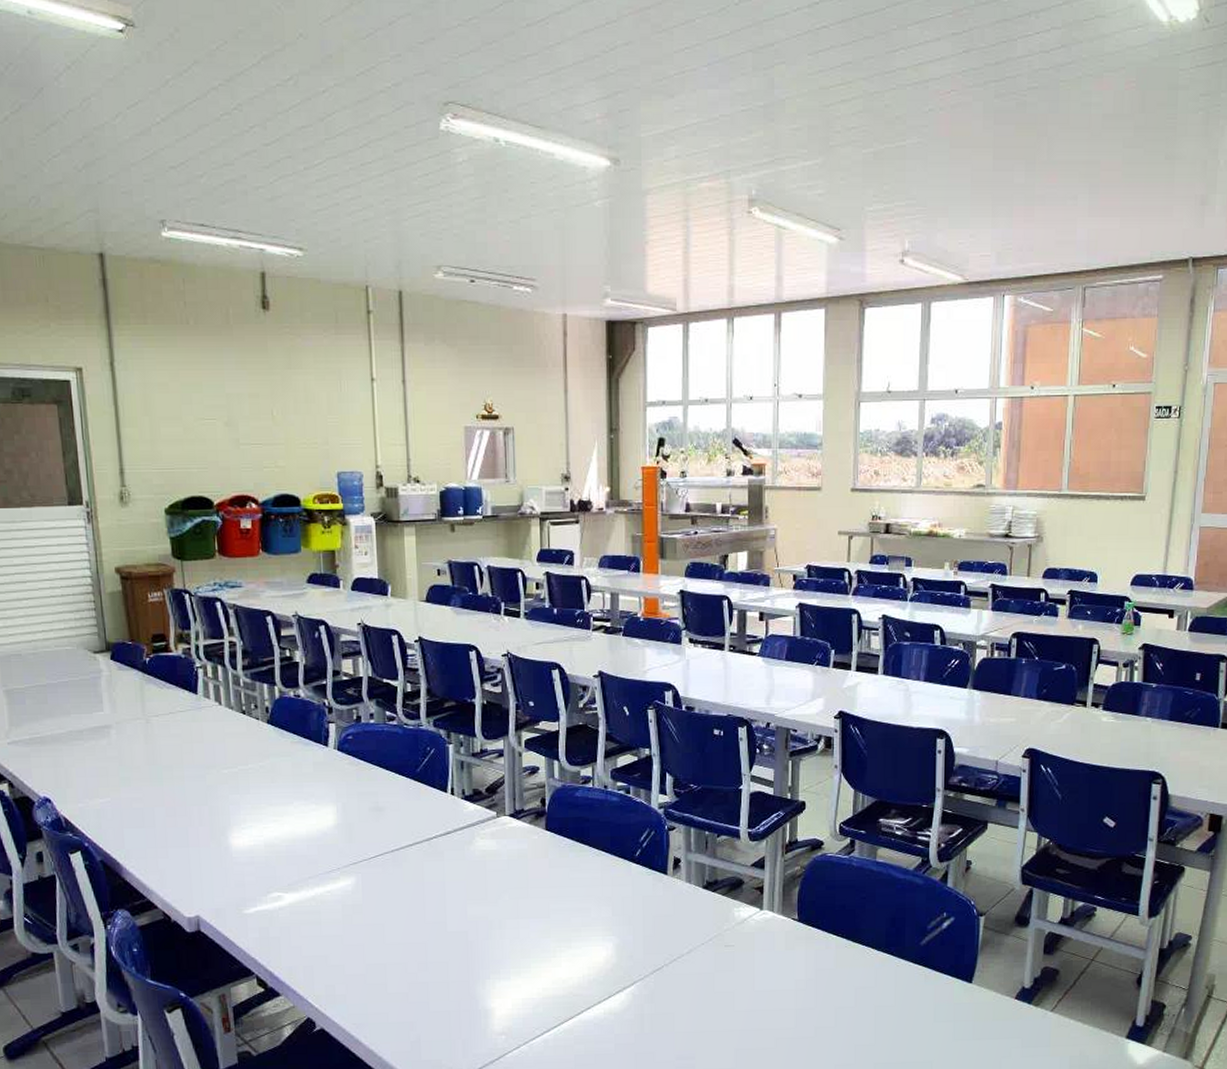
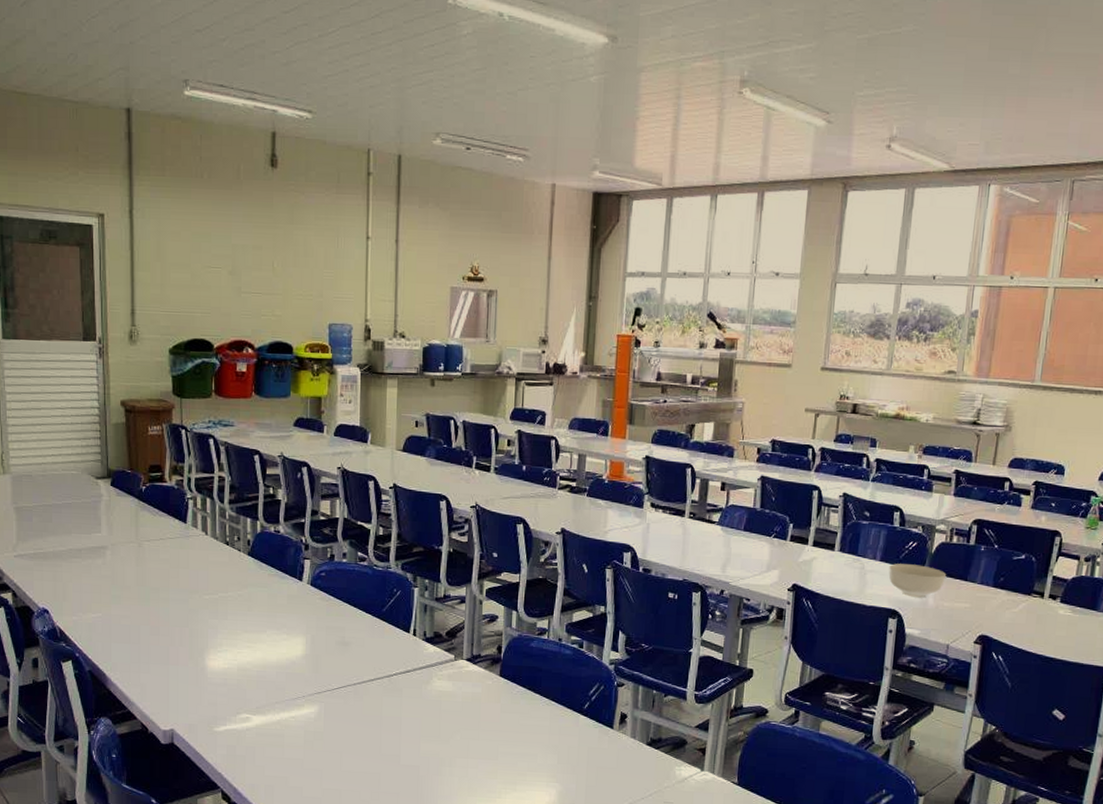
bowl: none [933,682,991,716] -> present [888,563,947,598]

